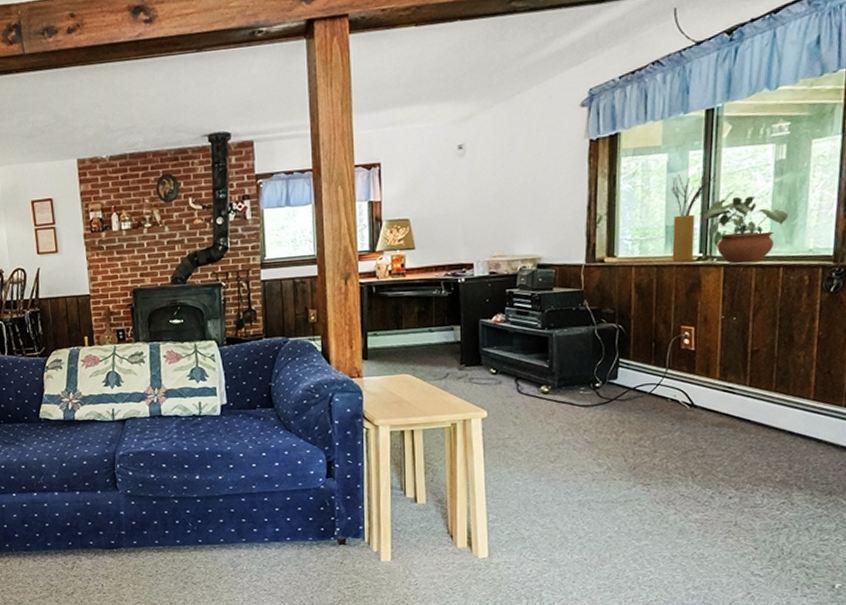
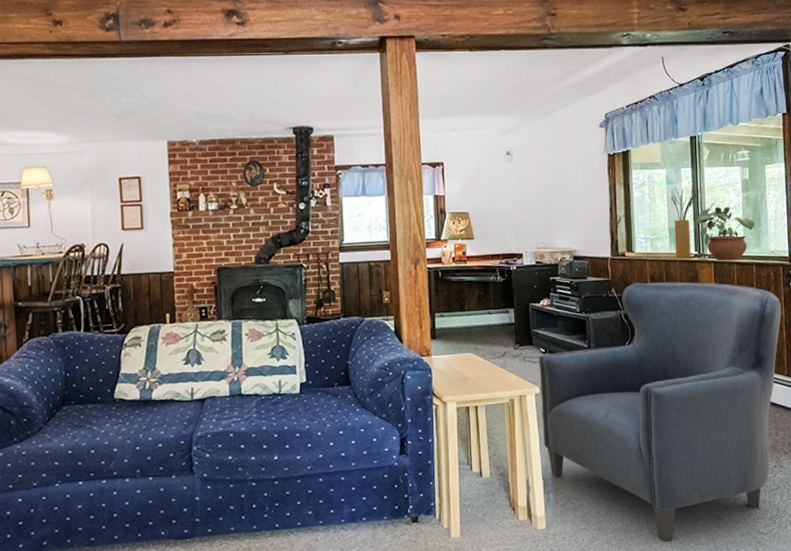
armchair: none [487,290,815,578] -> present [538,282,782,542]

